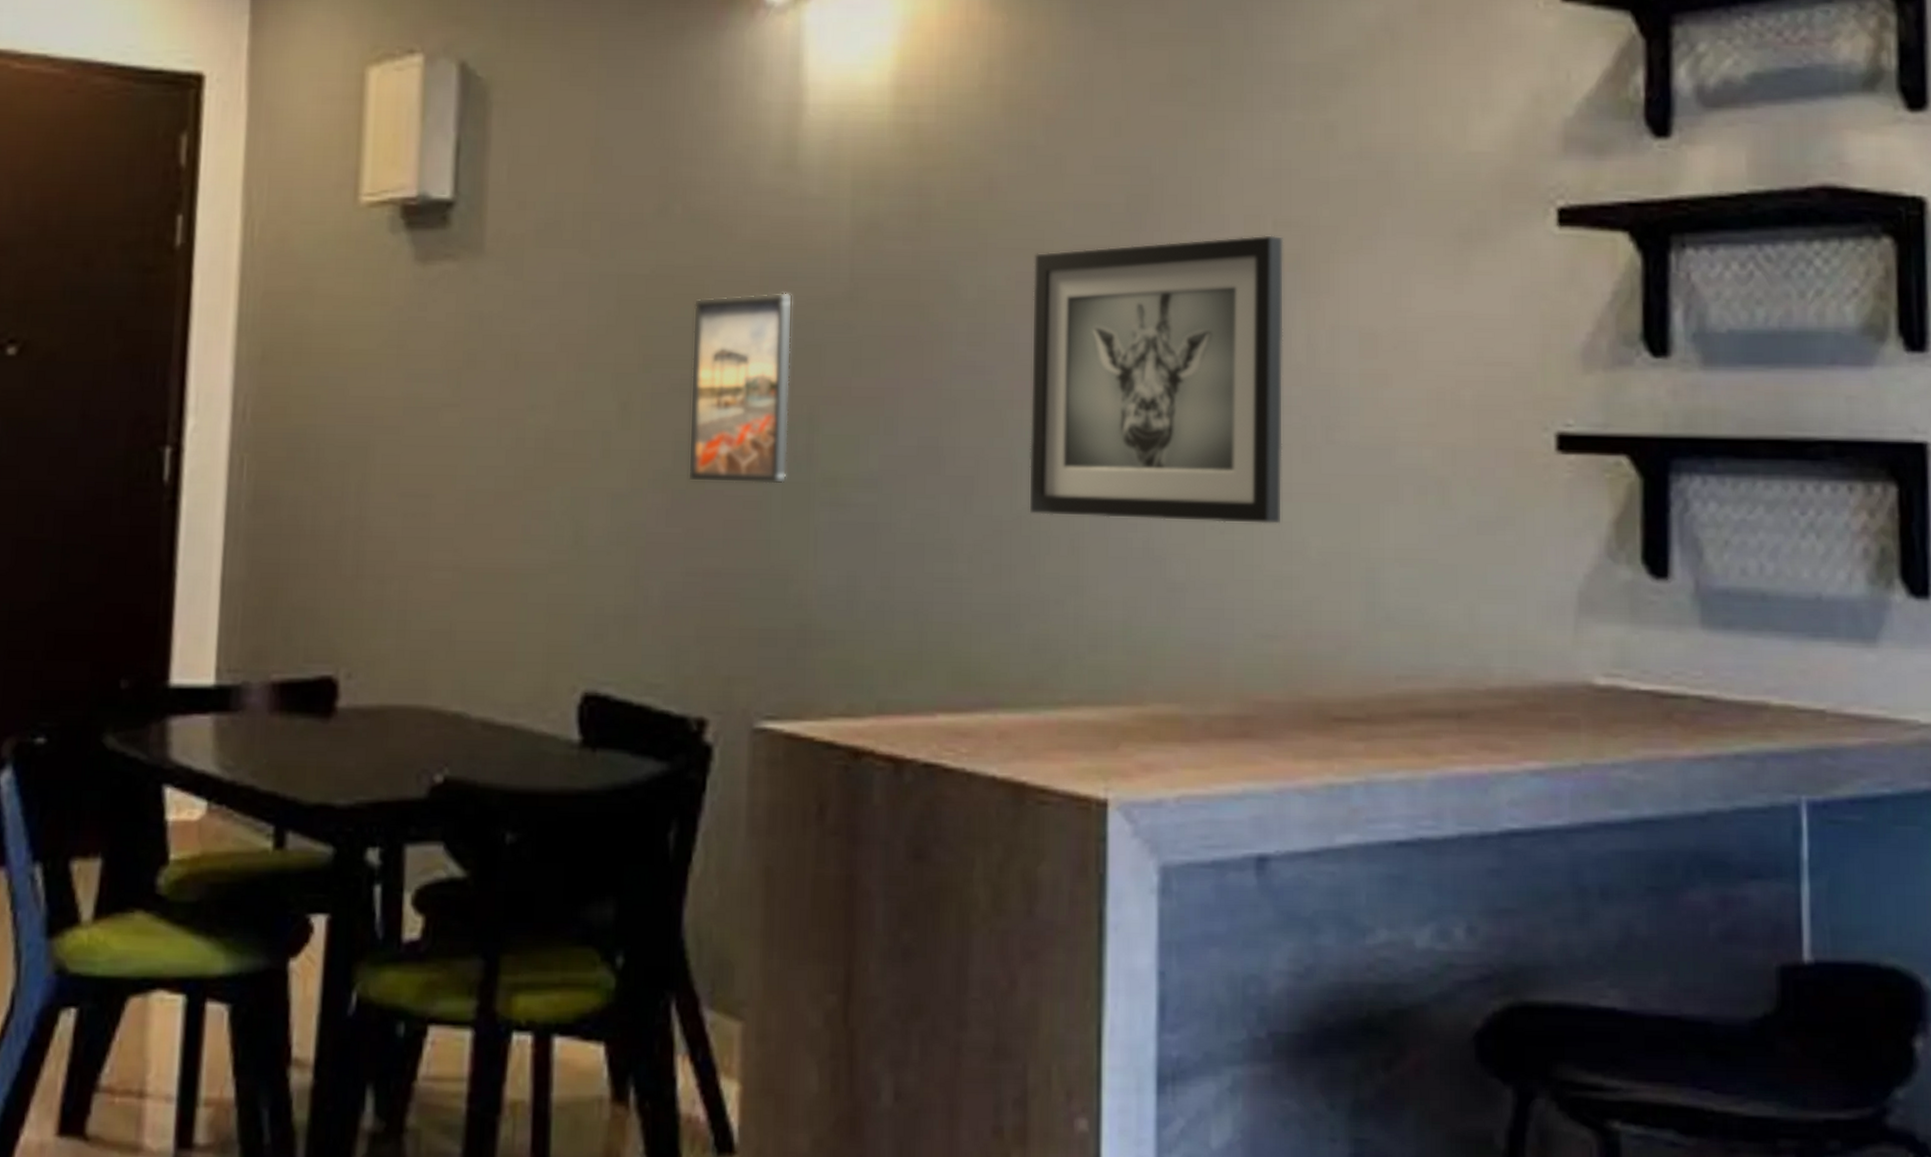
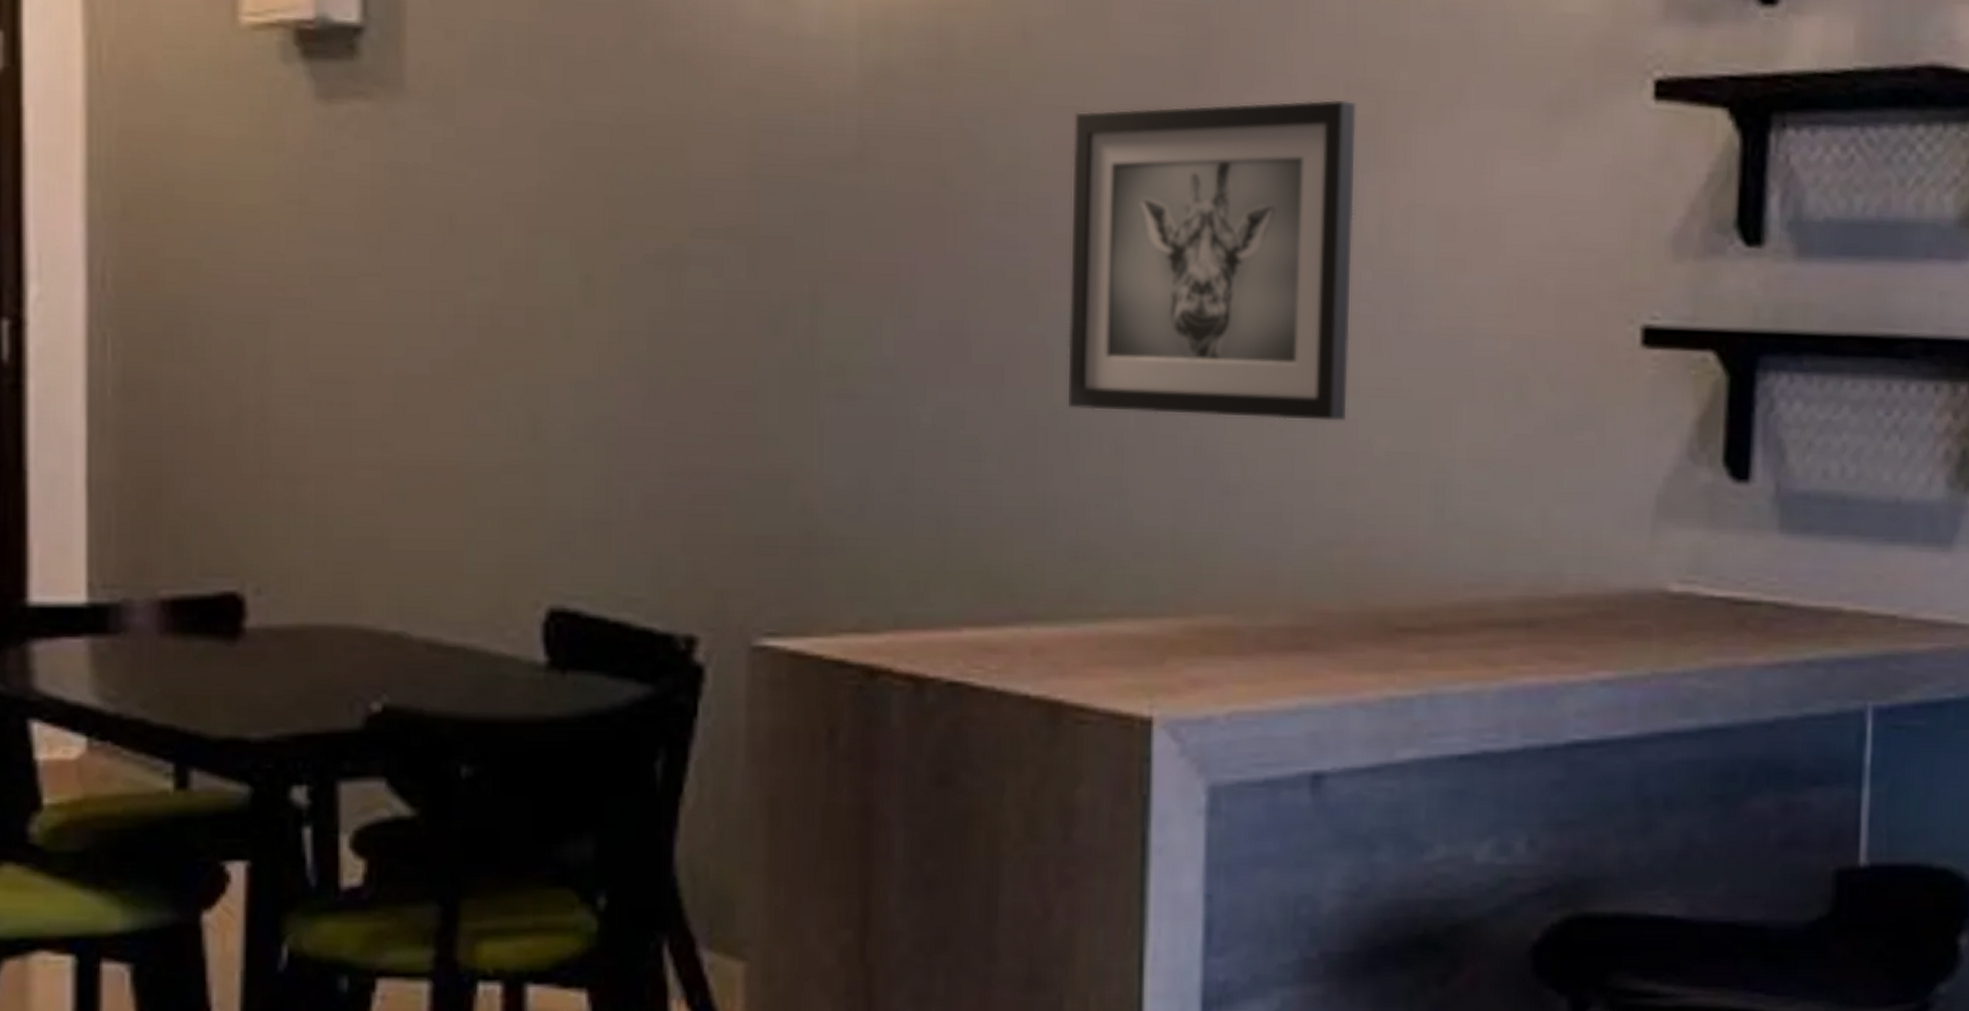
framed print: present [687,293,793,484] -> none [667,149,790,372]

